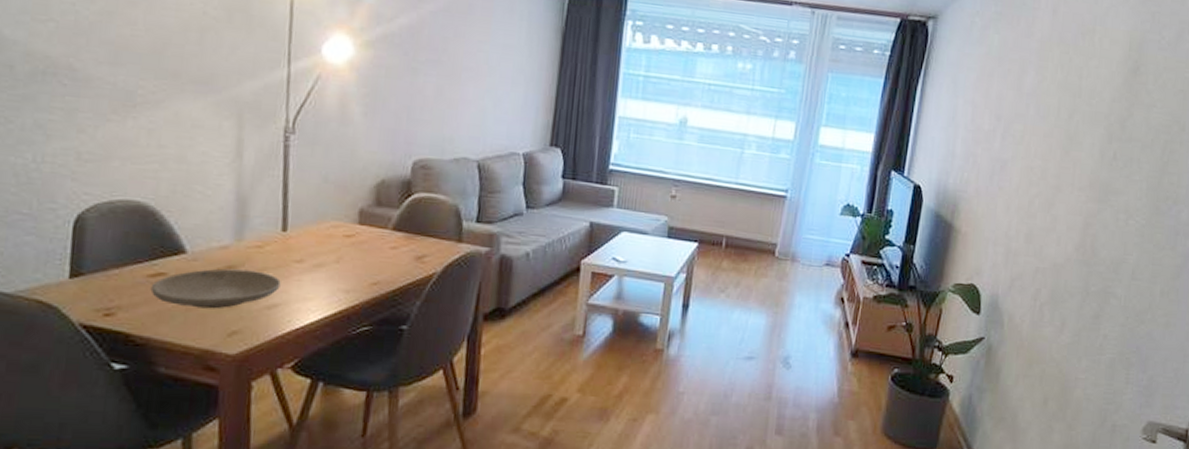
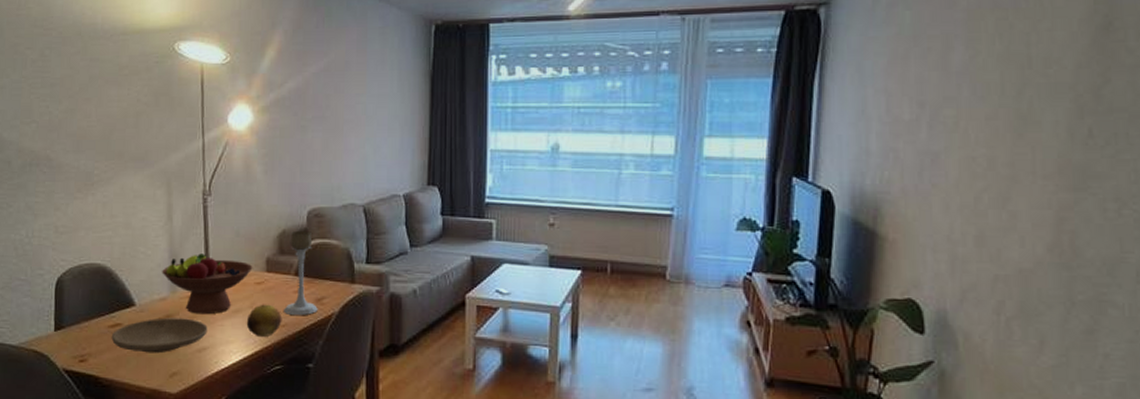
fruit bowl: none [224,198,343,268] -> present [162,253,253,315]
fruit: none [329,259,375,296] -> present [246,304,282,338]
candle holder: none [377,181,417,274] -> present [284,230,318,316]

